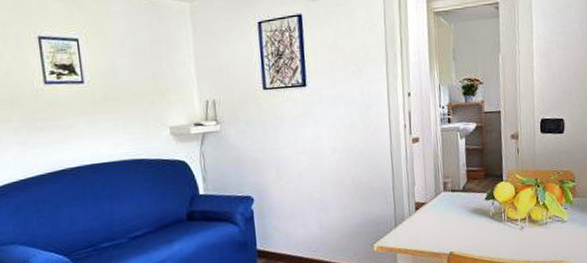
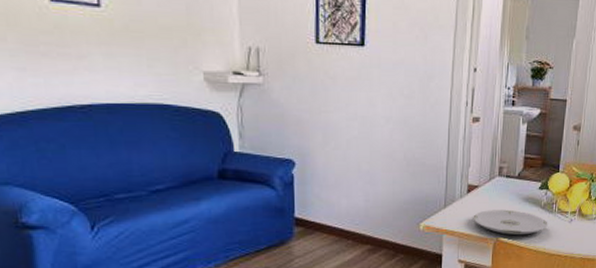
plate: none [424,223,499,248] -> present [473,209,548,236]

